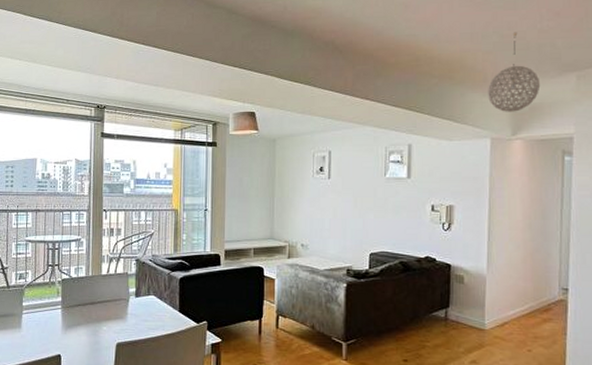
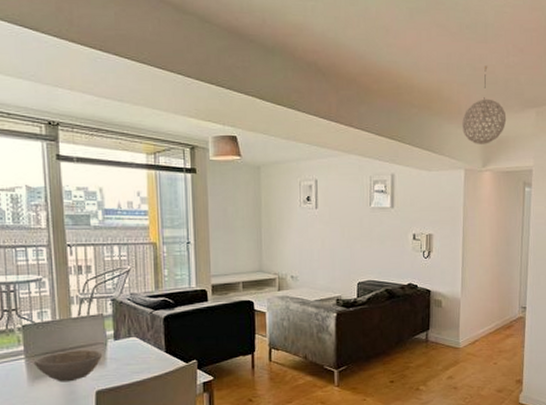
bowl: none [67,304,125,333] -> present [33,350,103,382]

